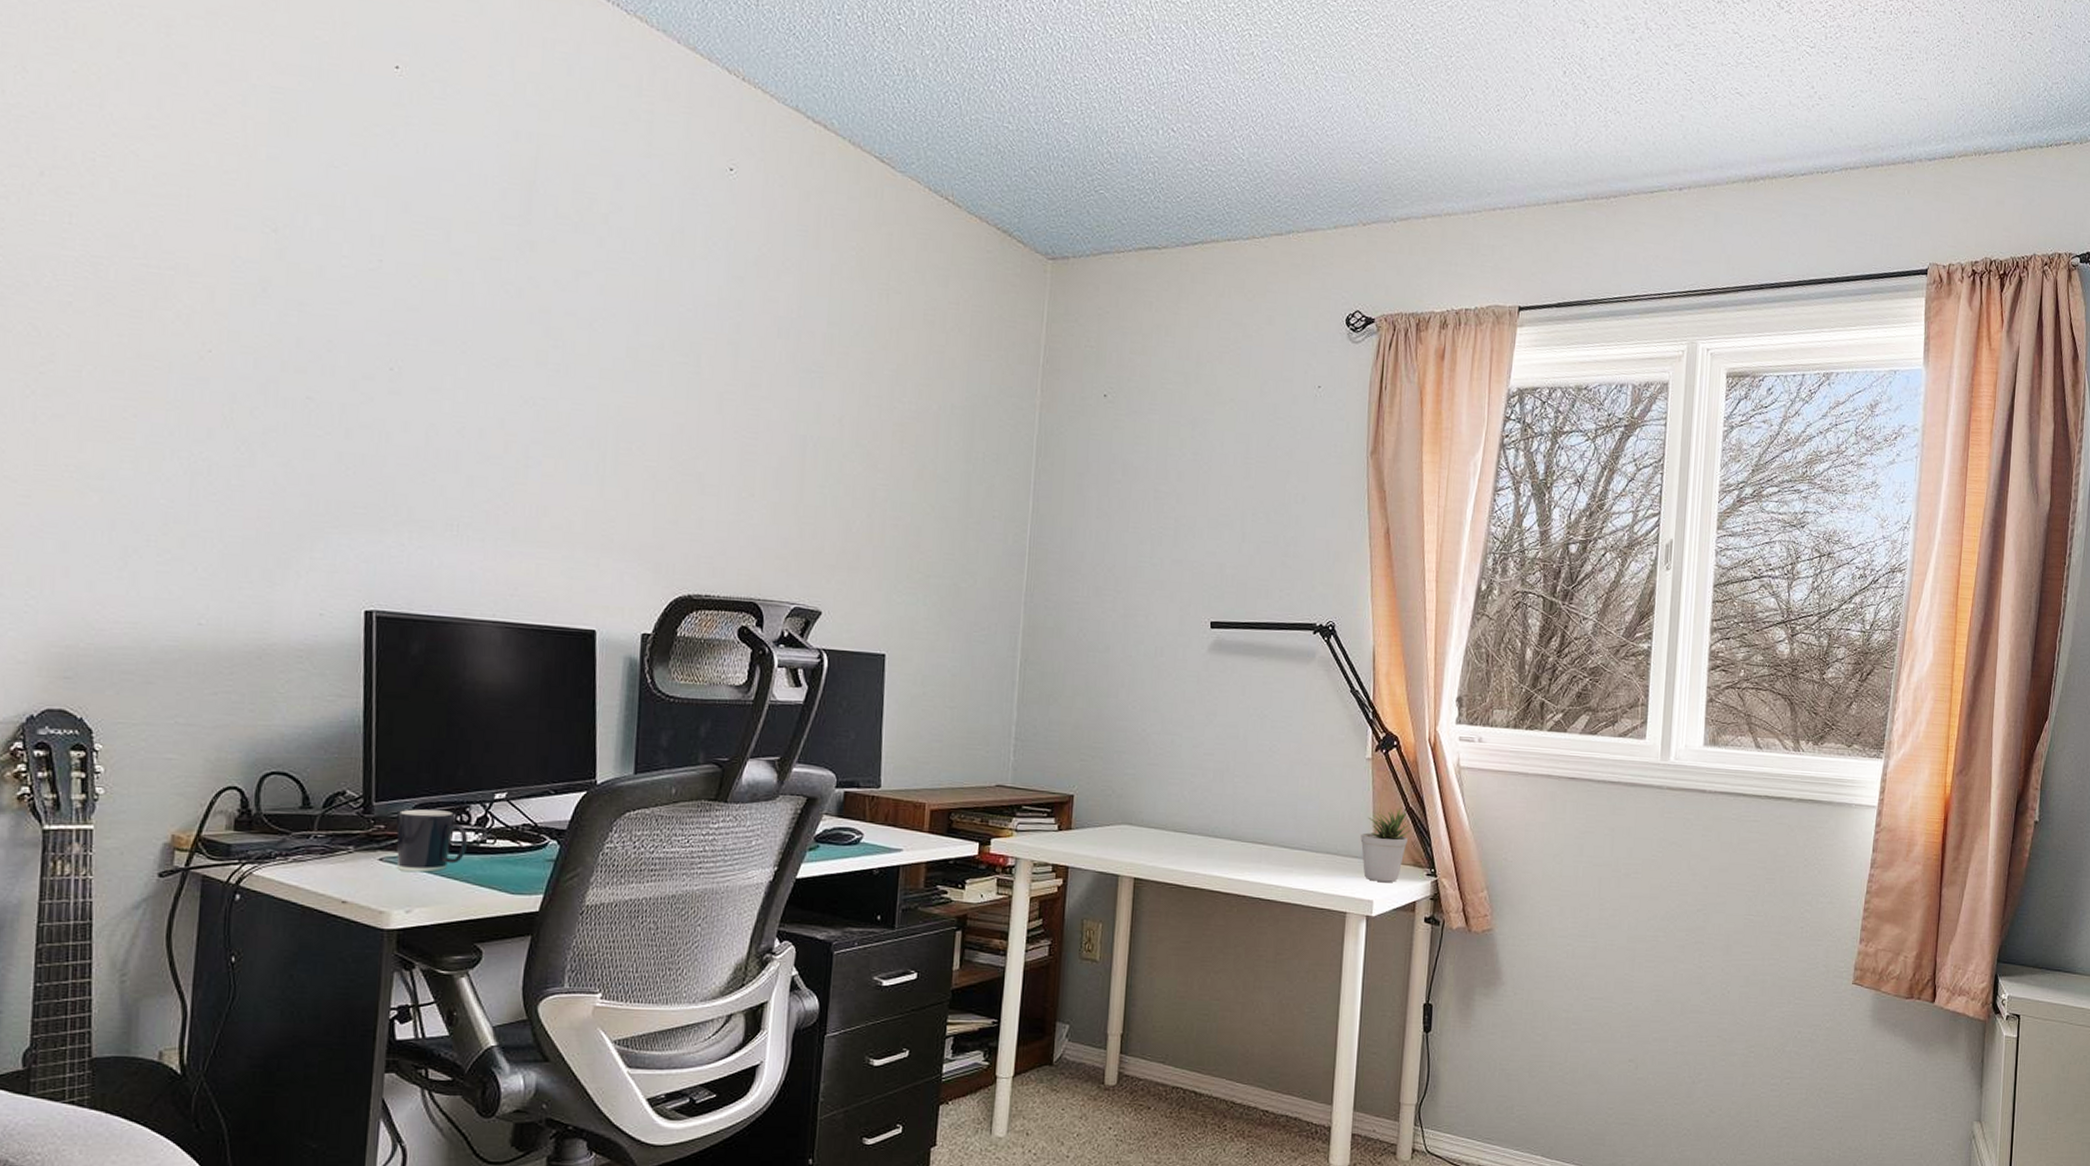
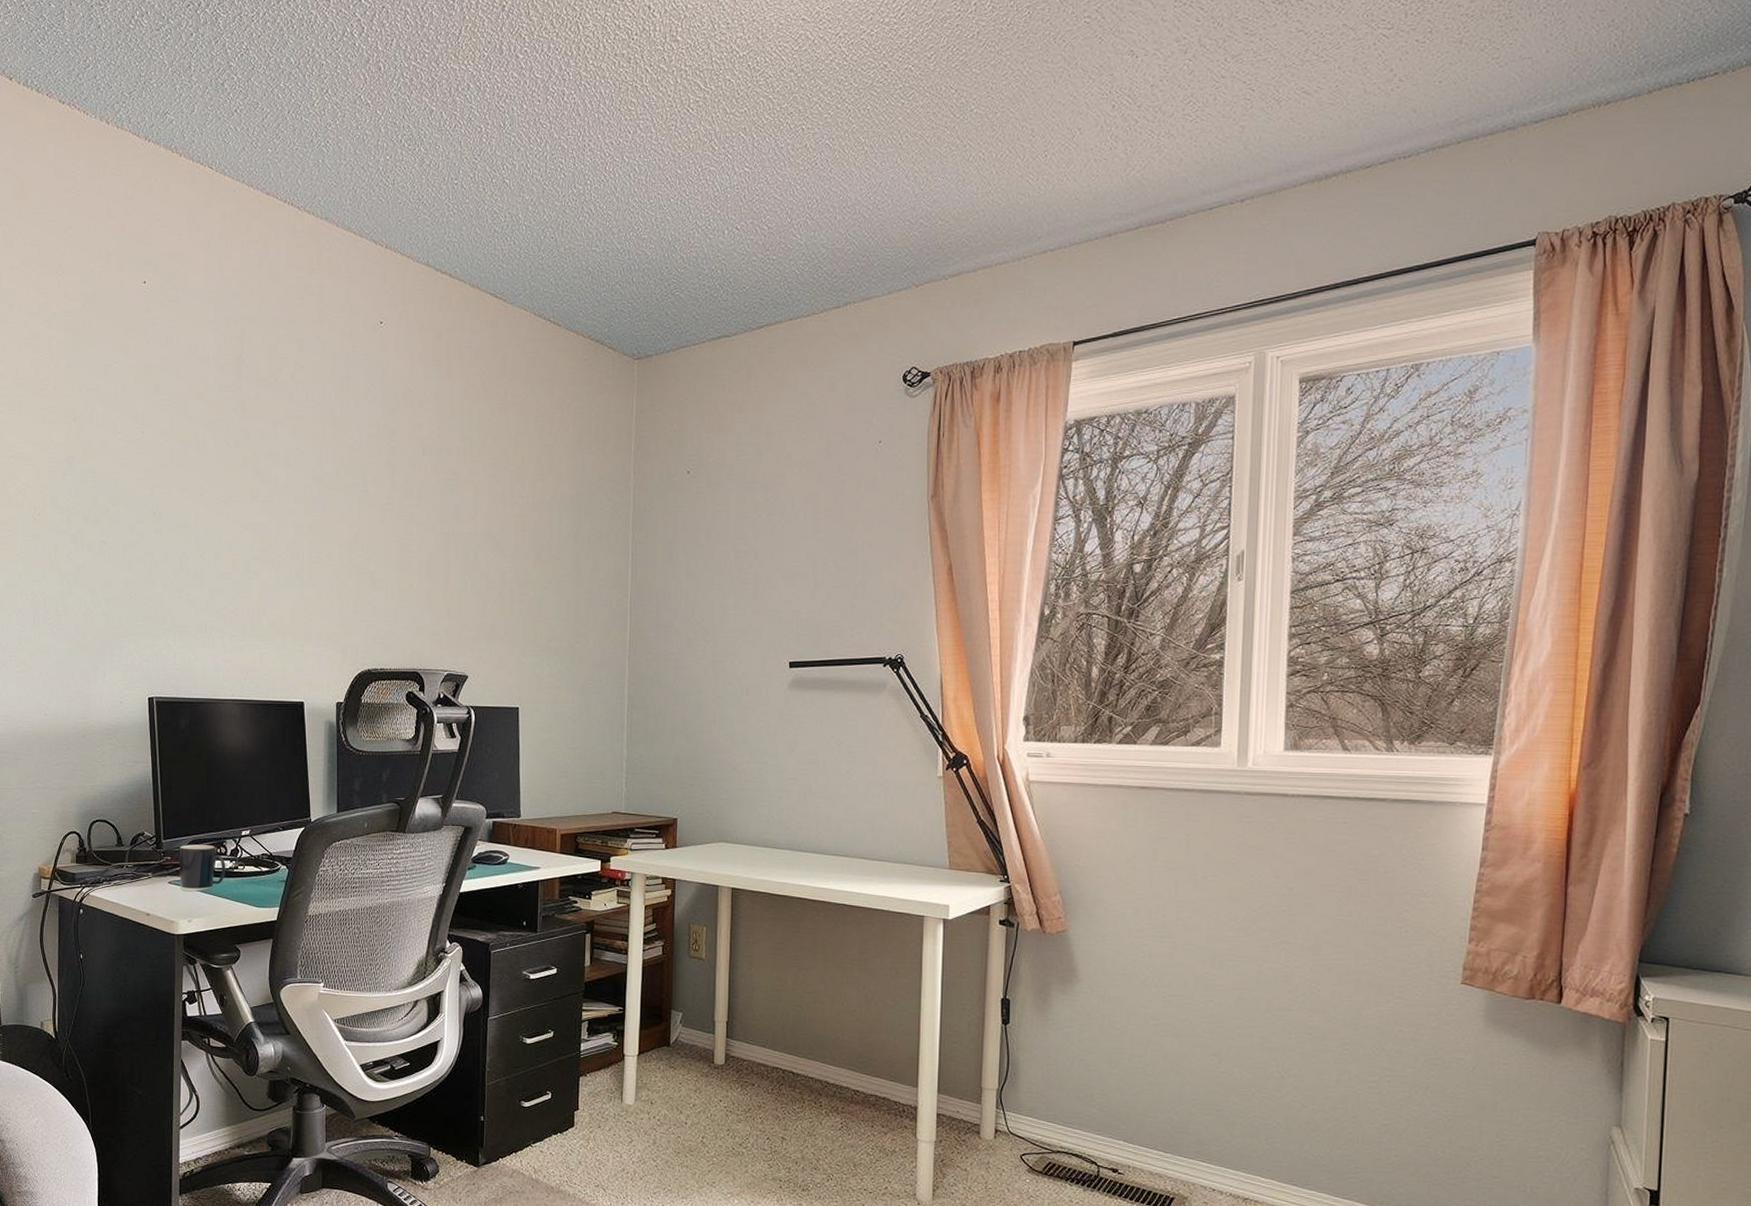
potted plant: present [1360,807,1411,882] -> none [935,820,983,888]

